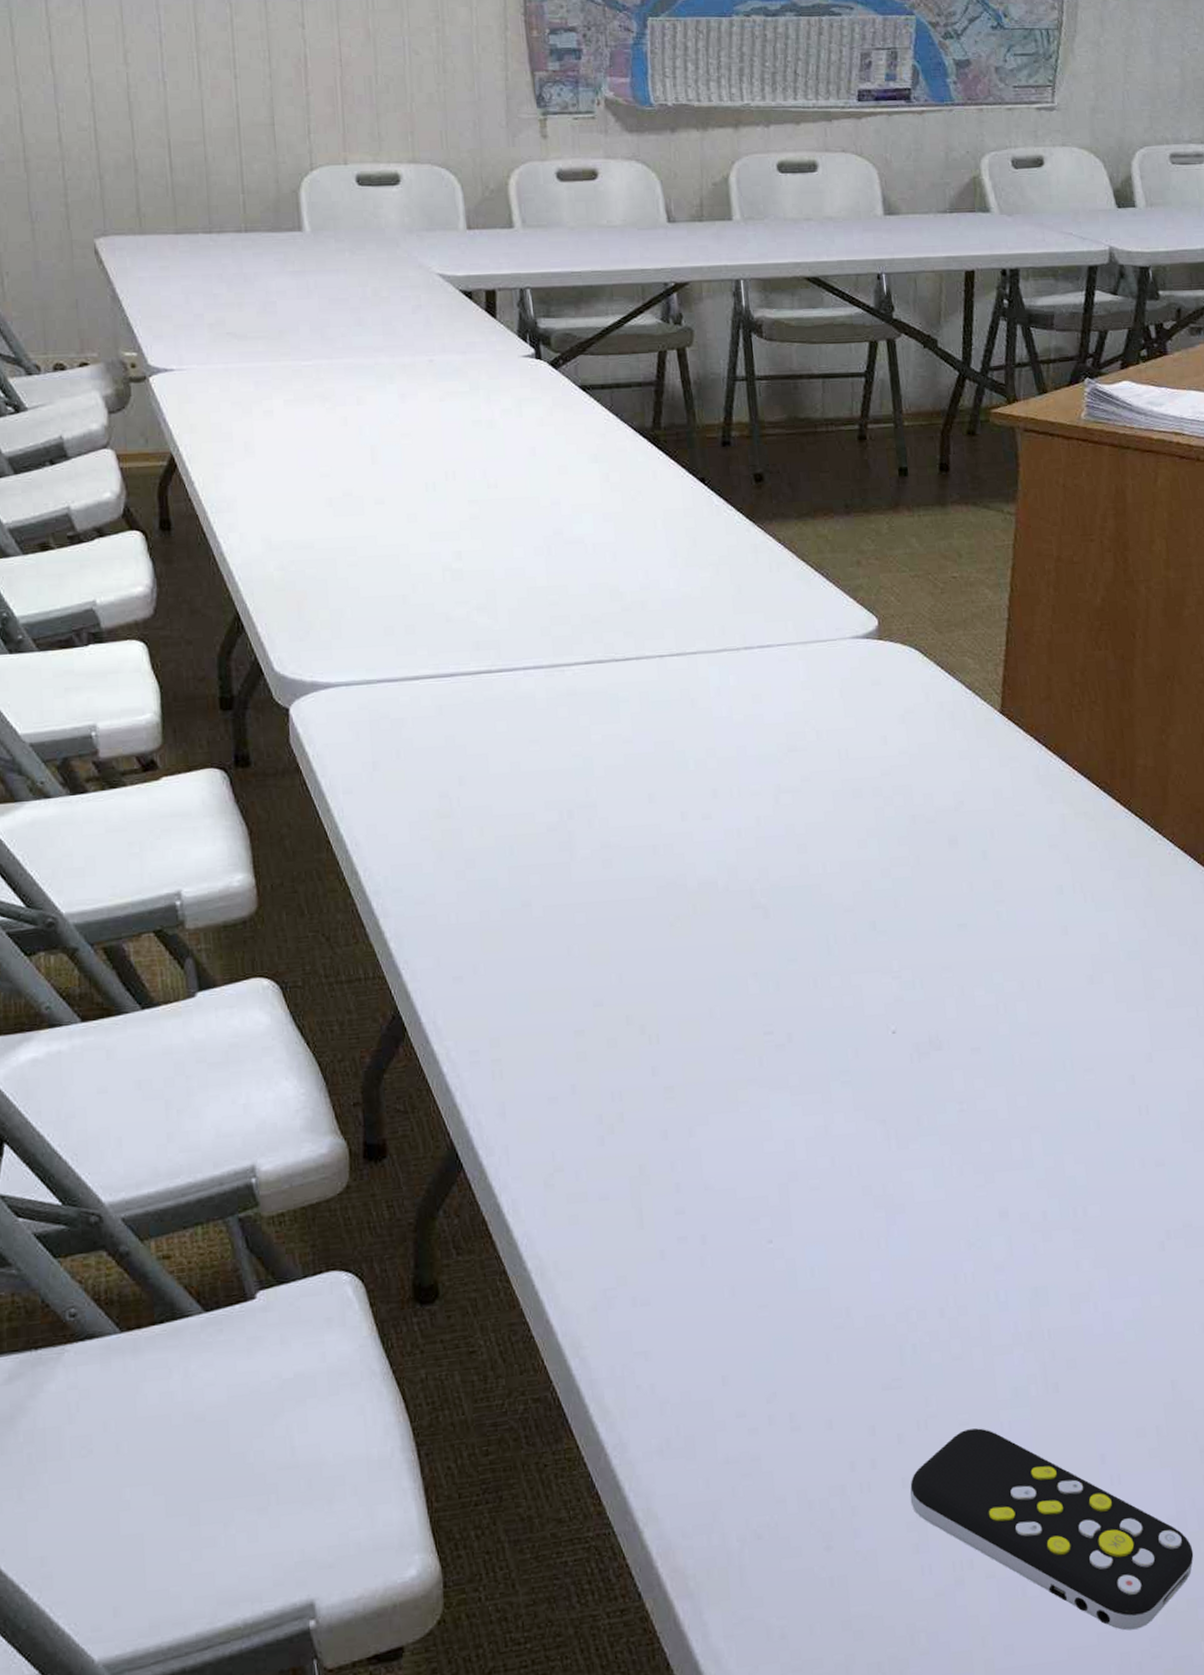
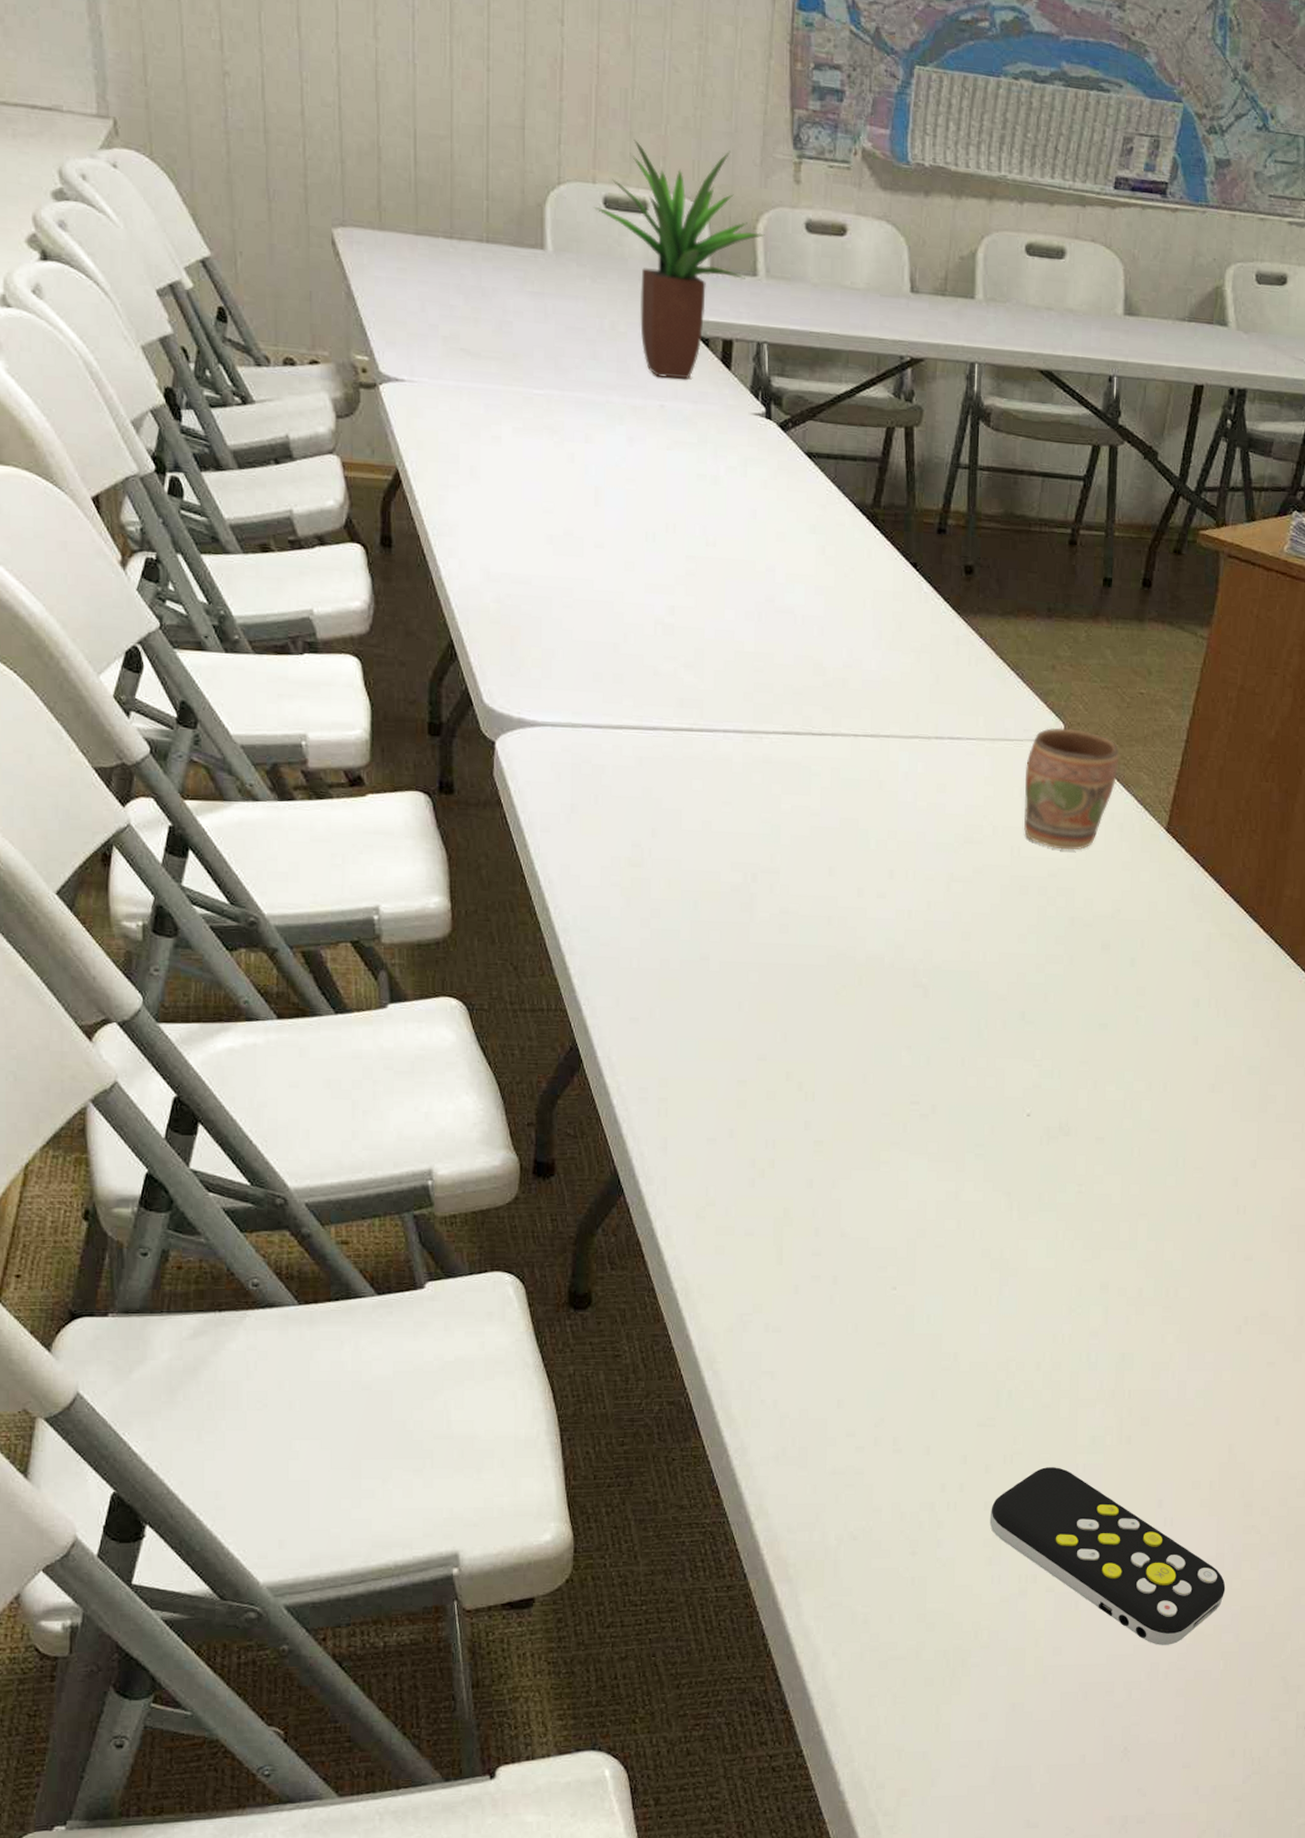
potted plant: none [347,117,518,335] -> present [594,138,765,379]
mug: none [843,621,941,746] -> present [1024,728,1120,850]

